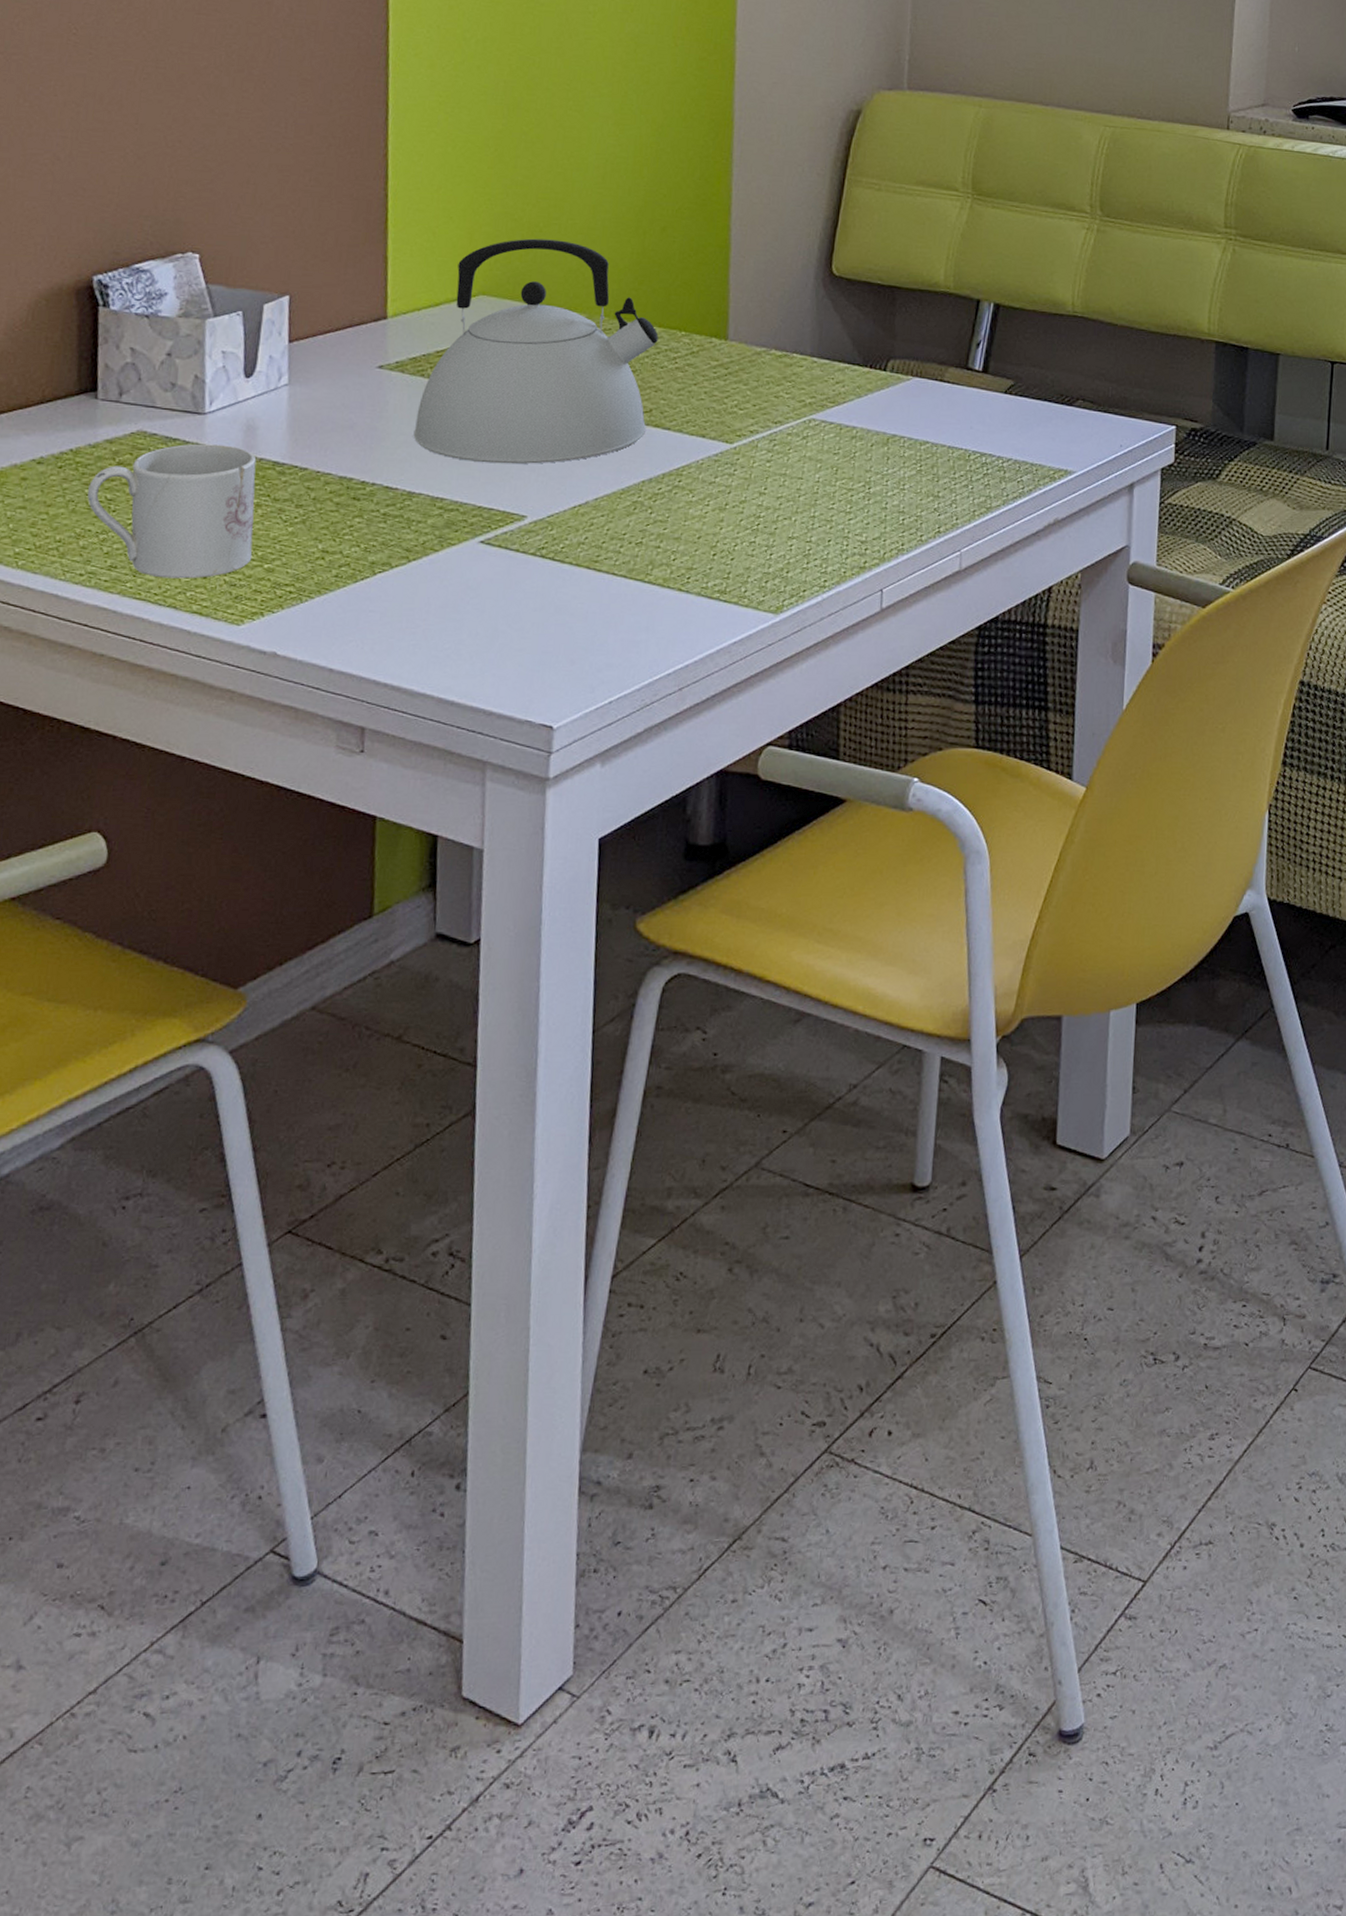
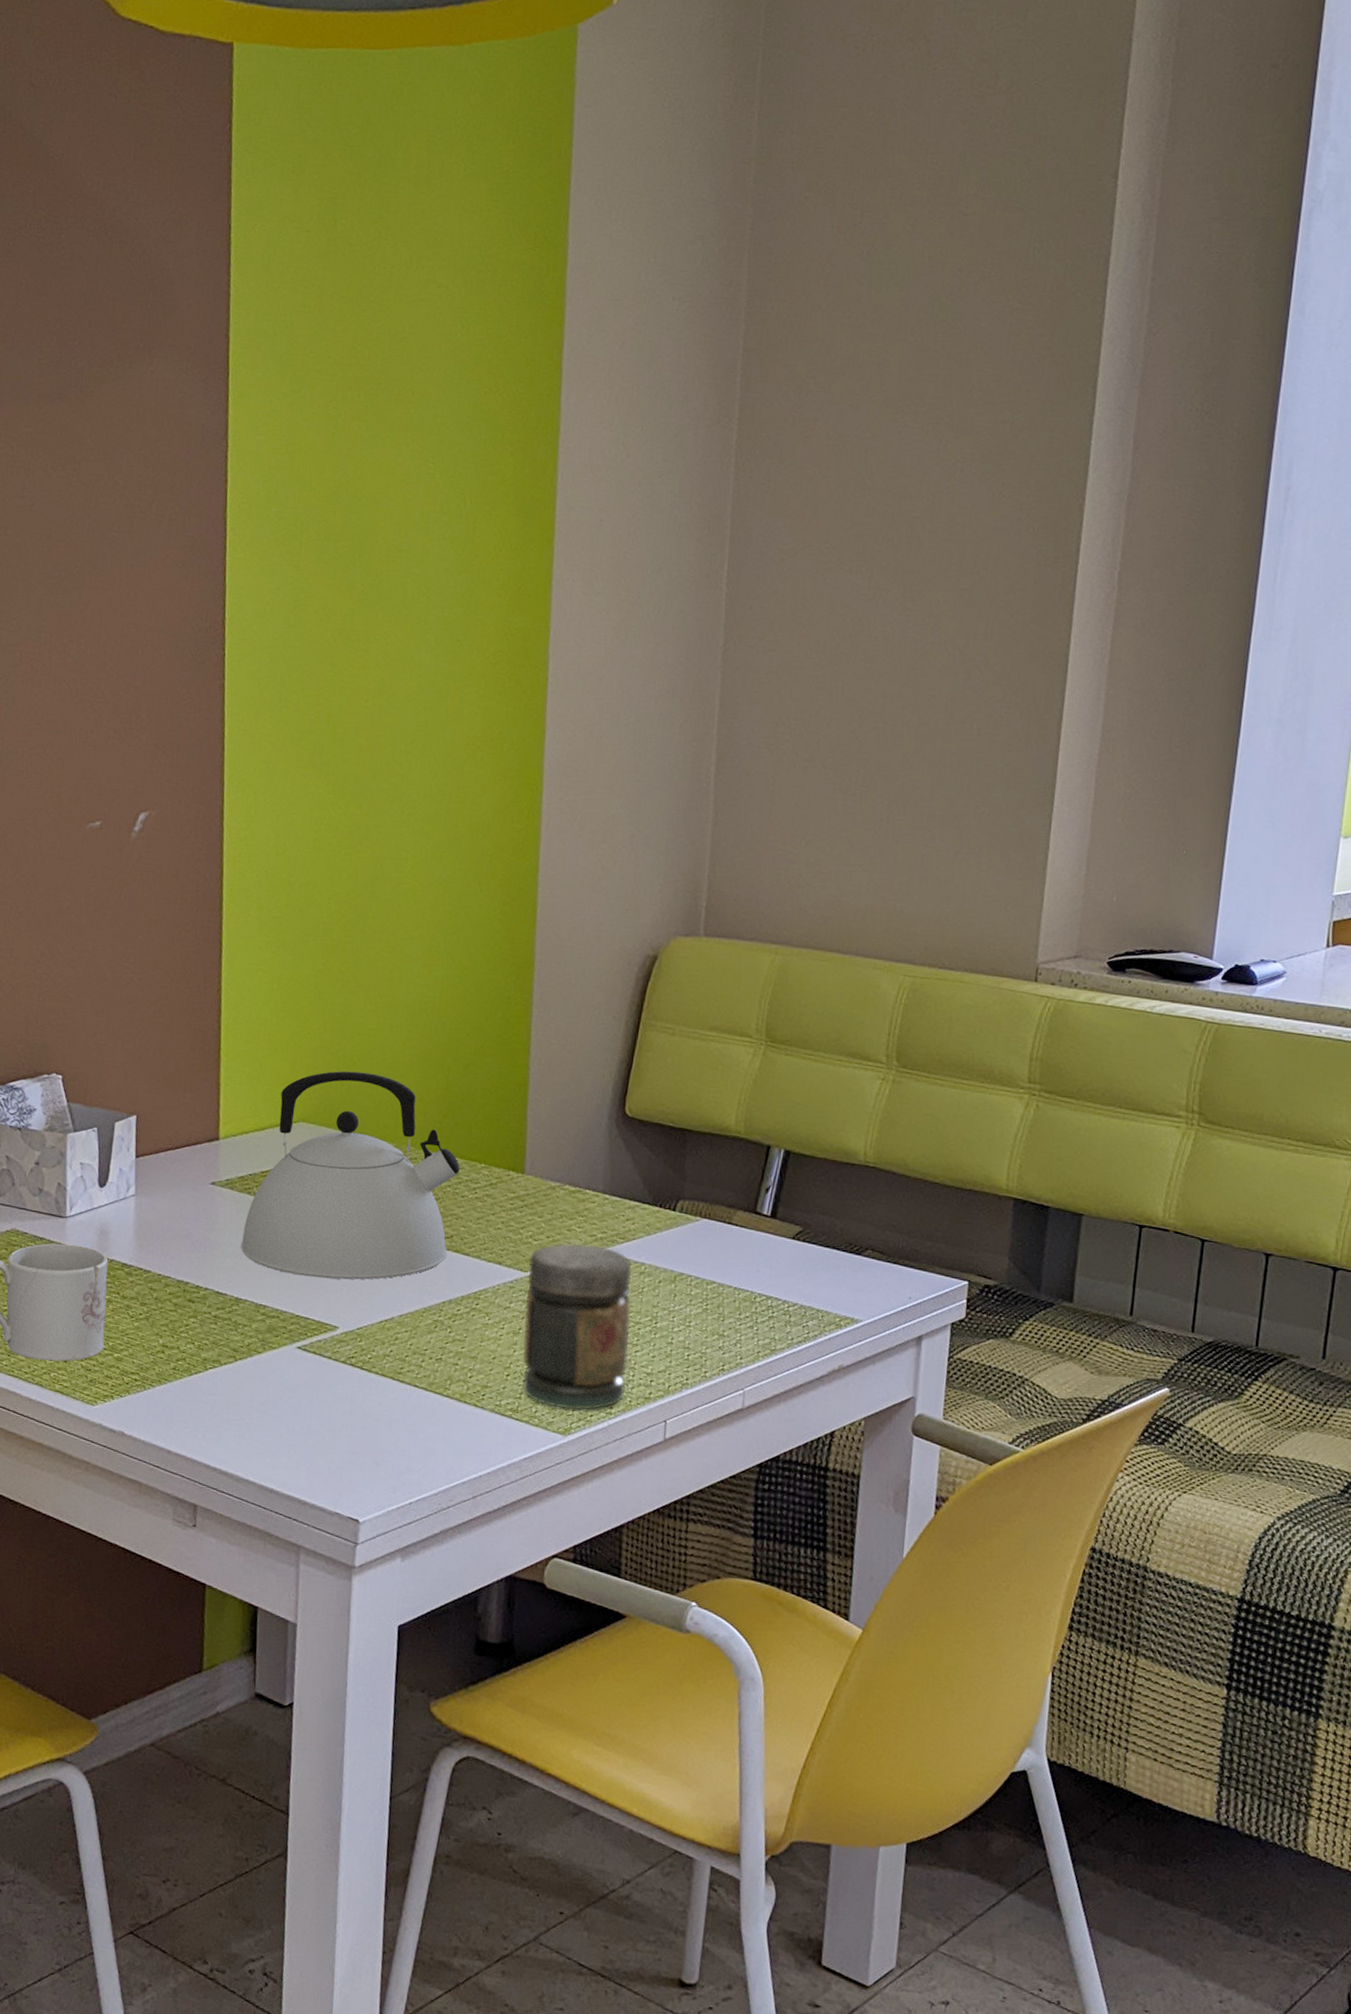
jar: none [729,410,843,586] -> present [522,1243,632,1411]

